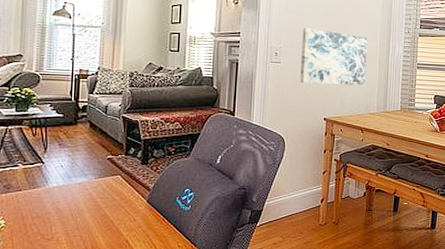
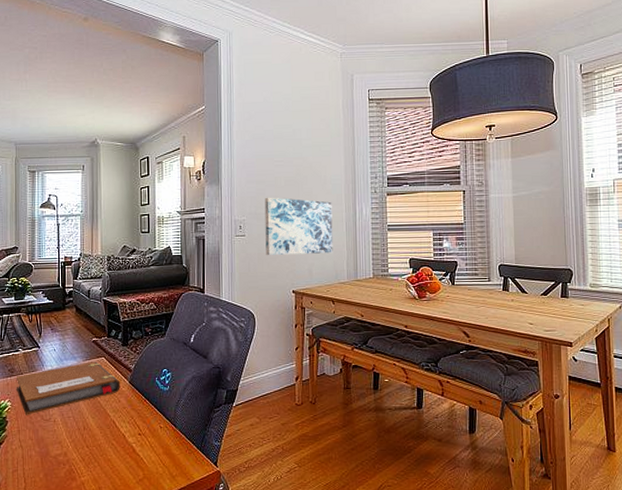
notebook: none [12,179,137,234] -> present [16,361,121,415]

